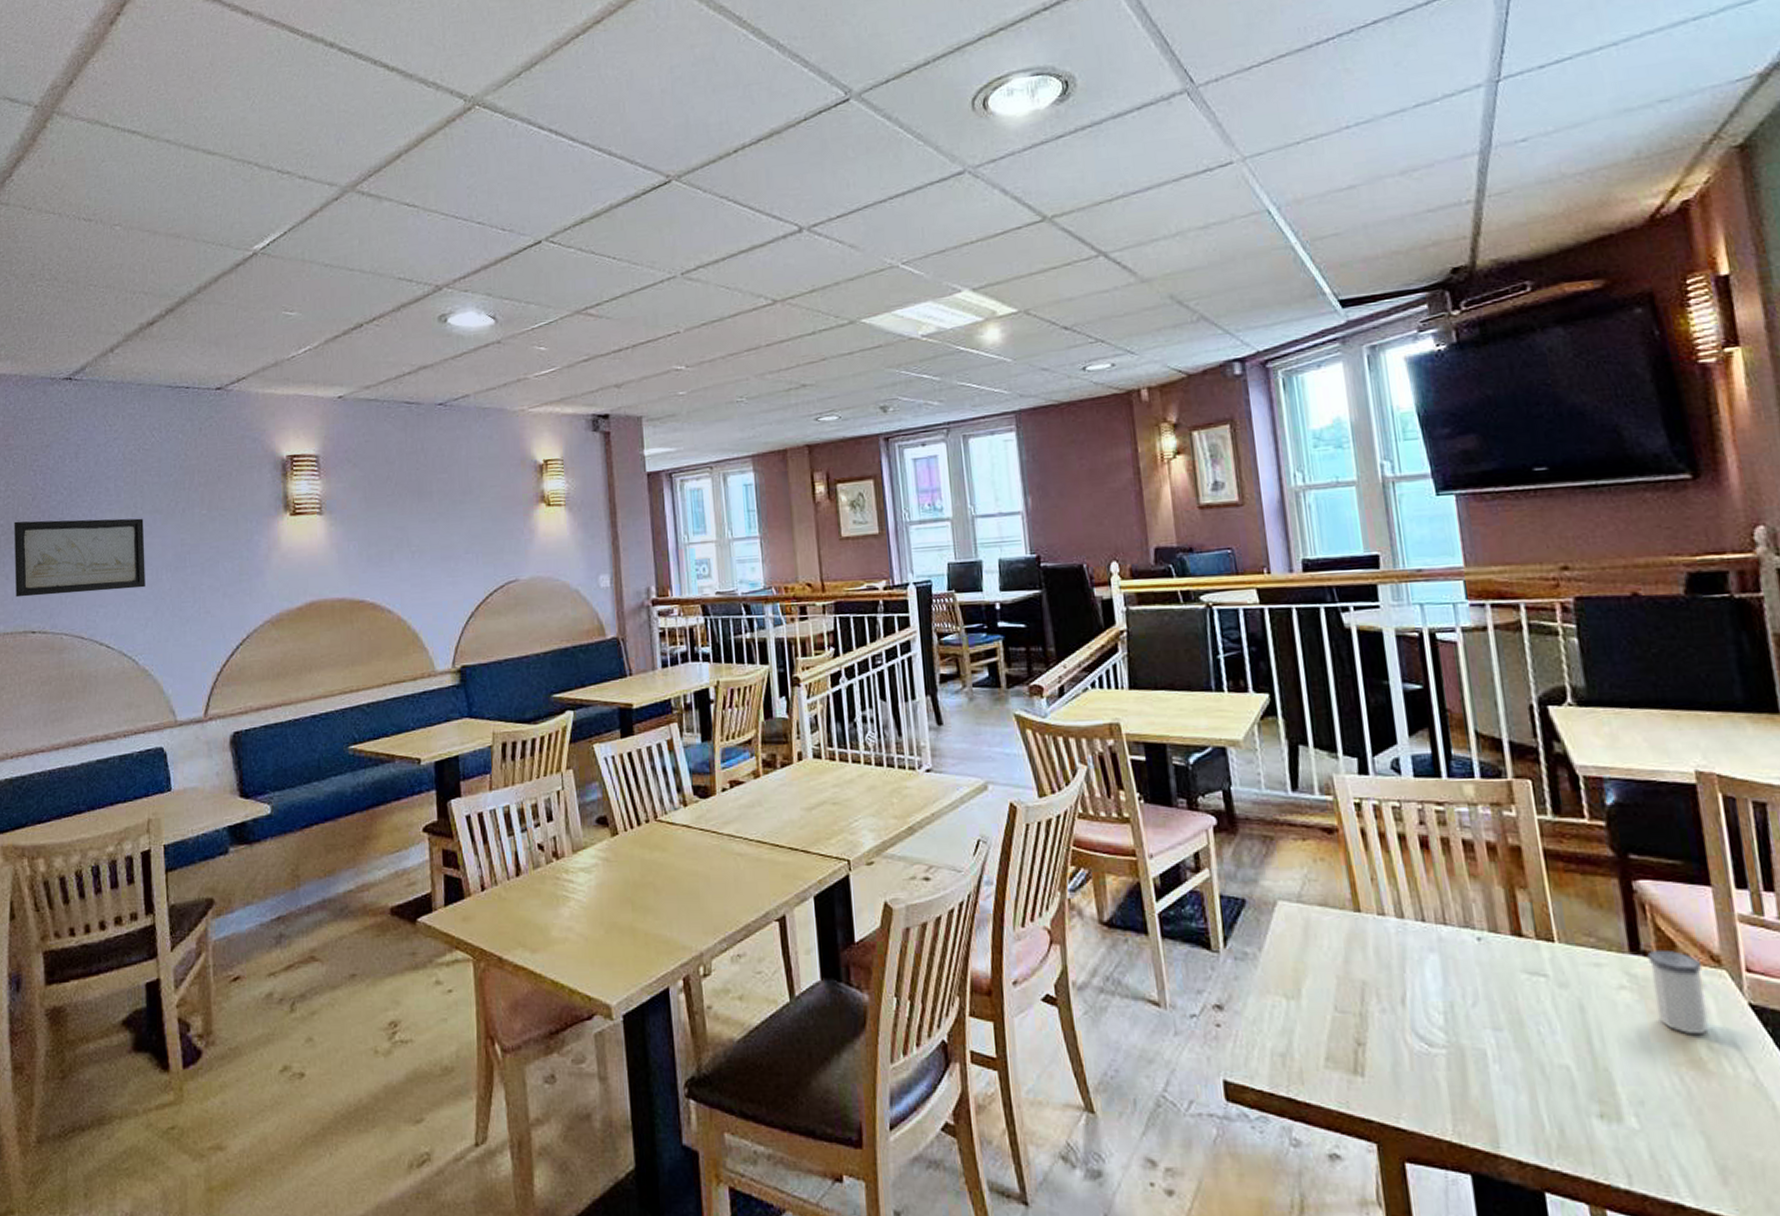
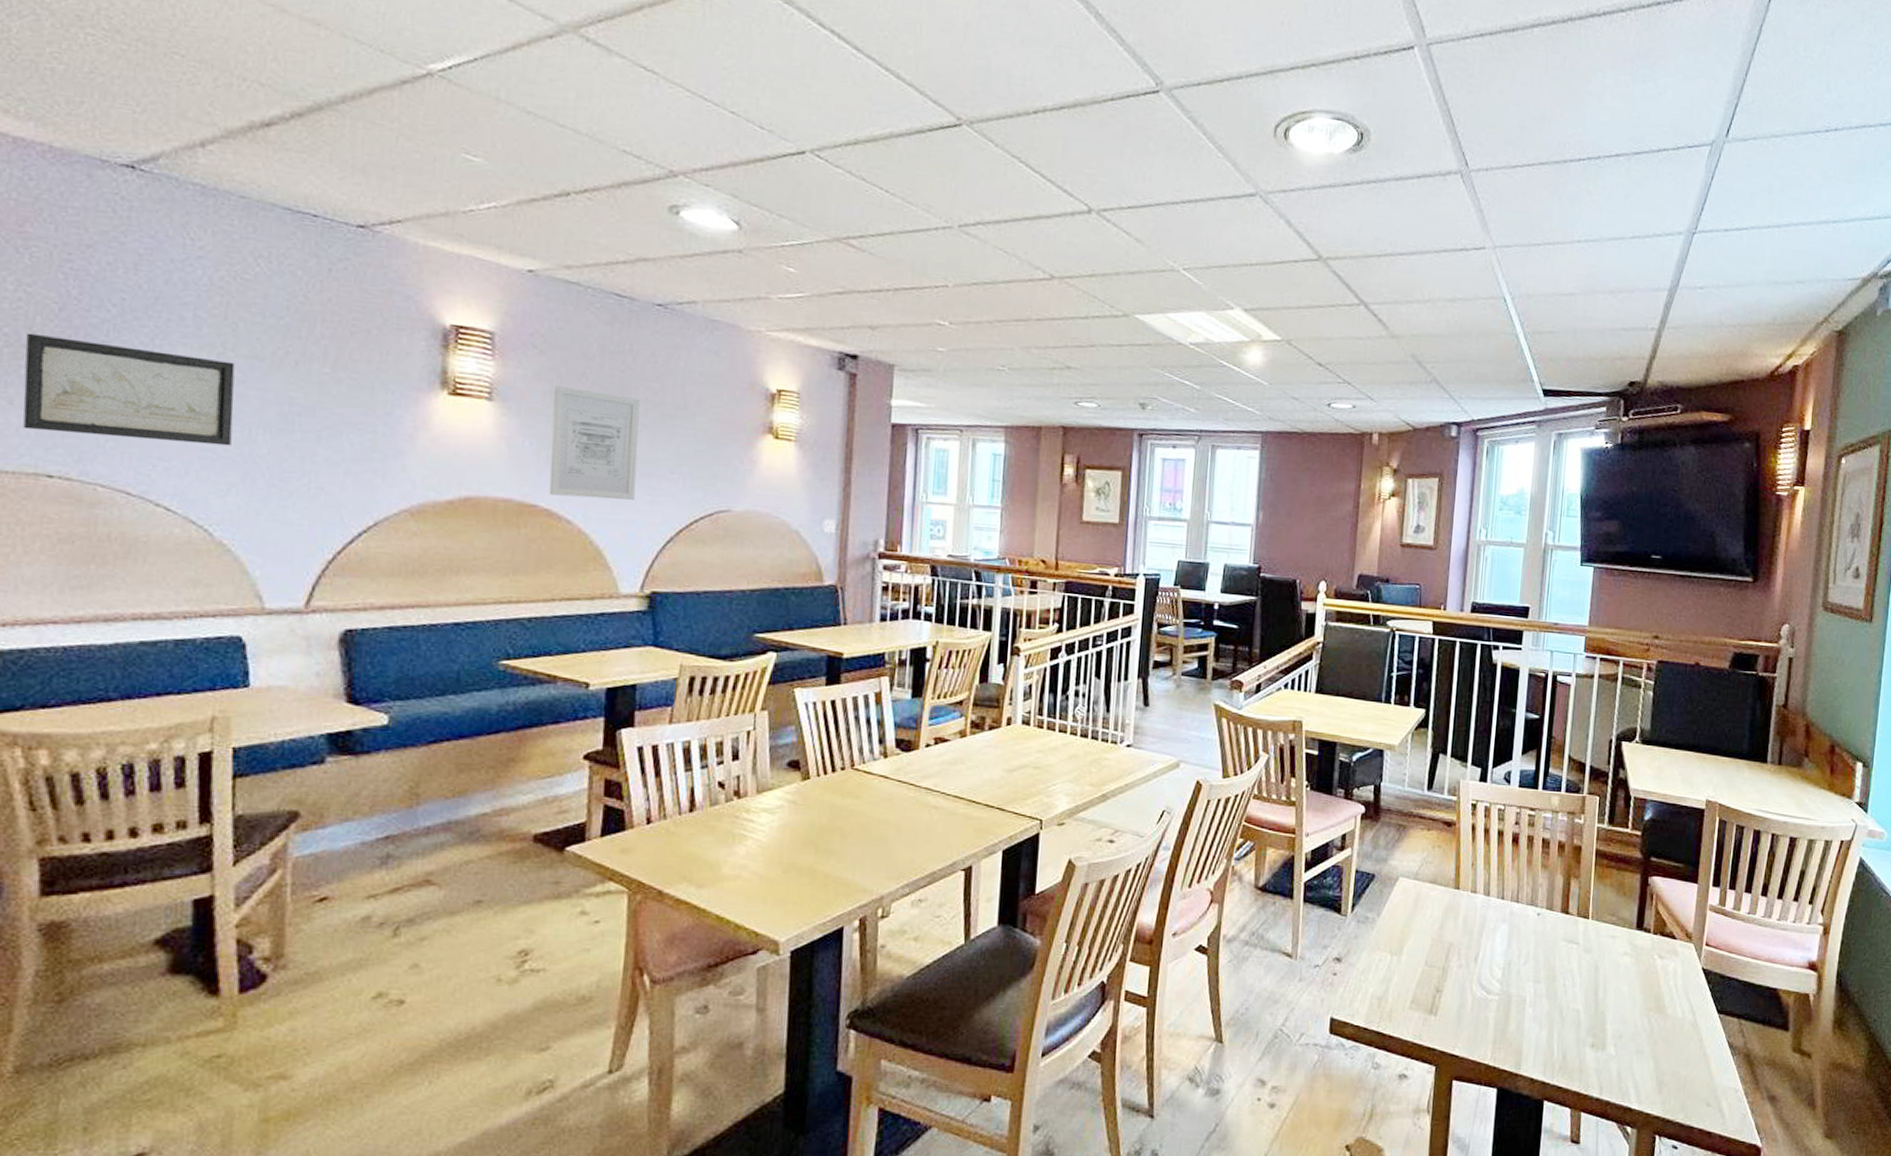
wall art: none [368,491,439,589] -> present [549,386,640,500]
salt shaker: present [1647,949,1709,1033] -> none [1644,927,1679,988]

